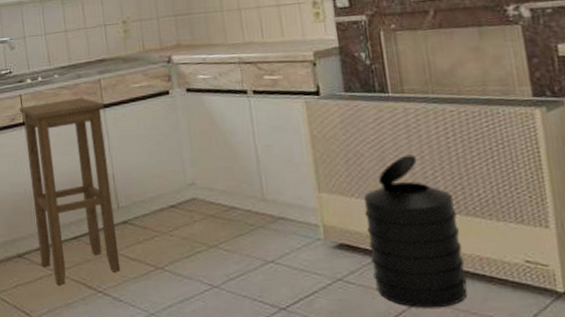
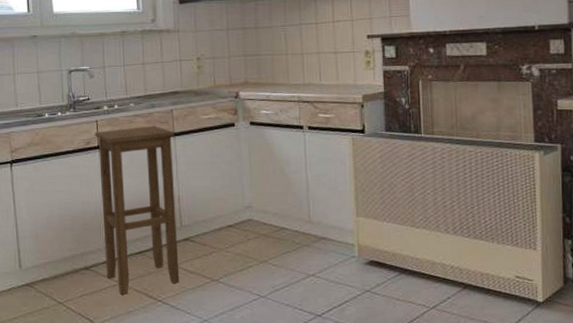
trash can: present [363,154,468,308] -> none [393,187,470,315]

